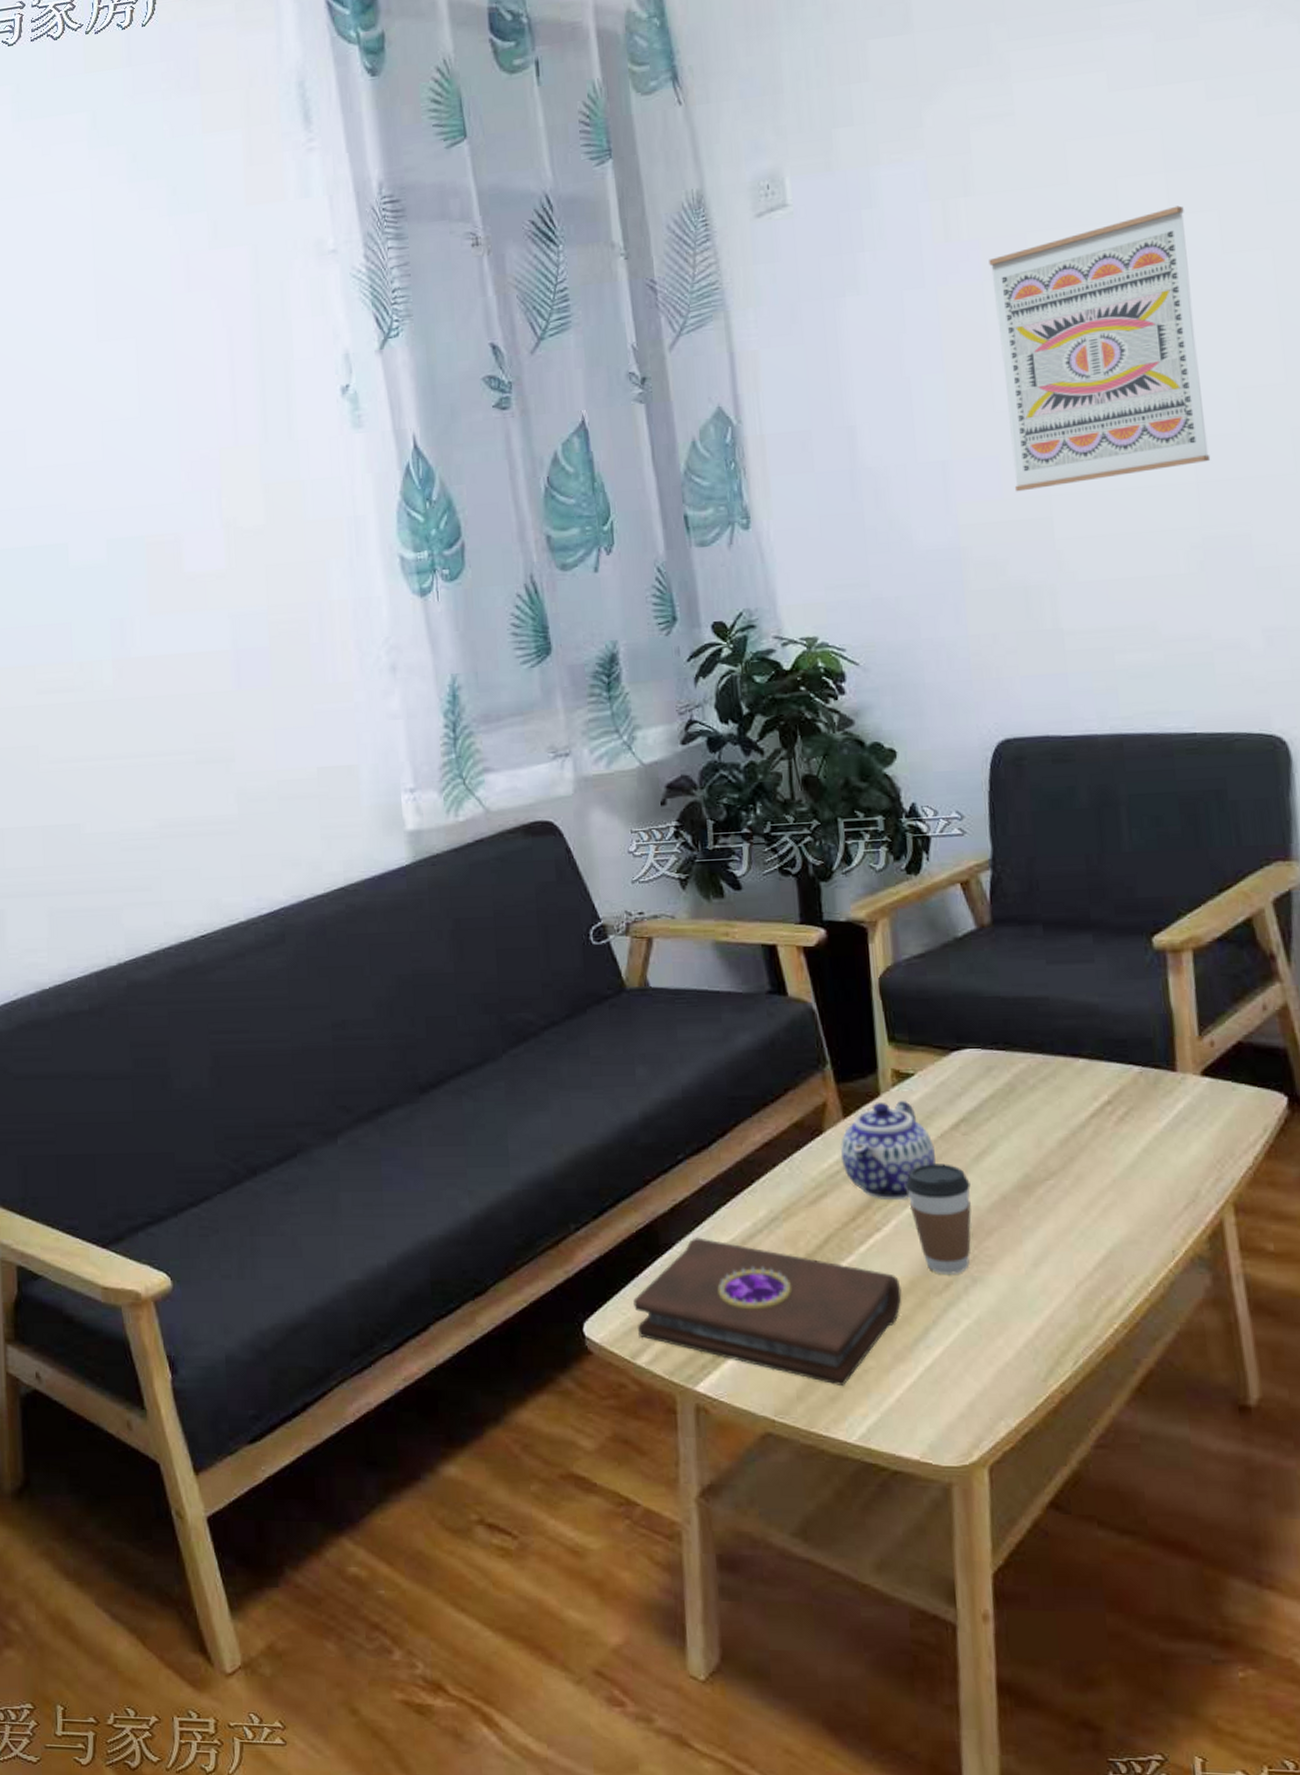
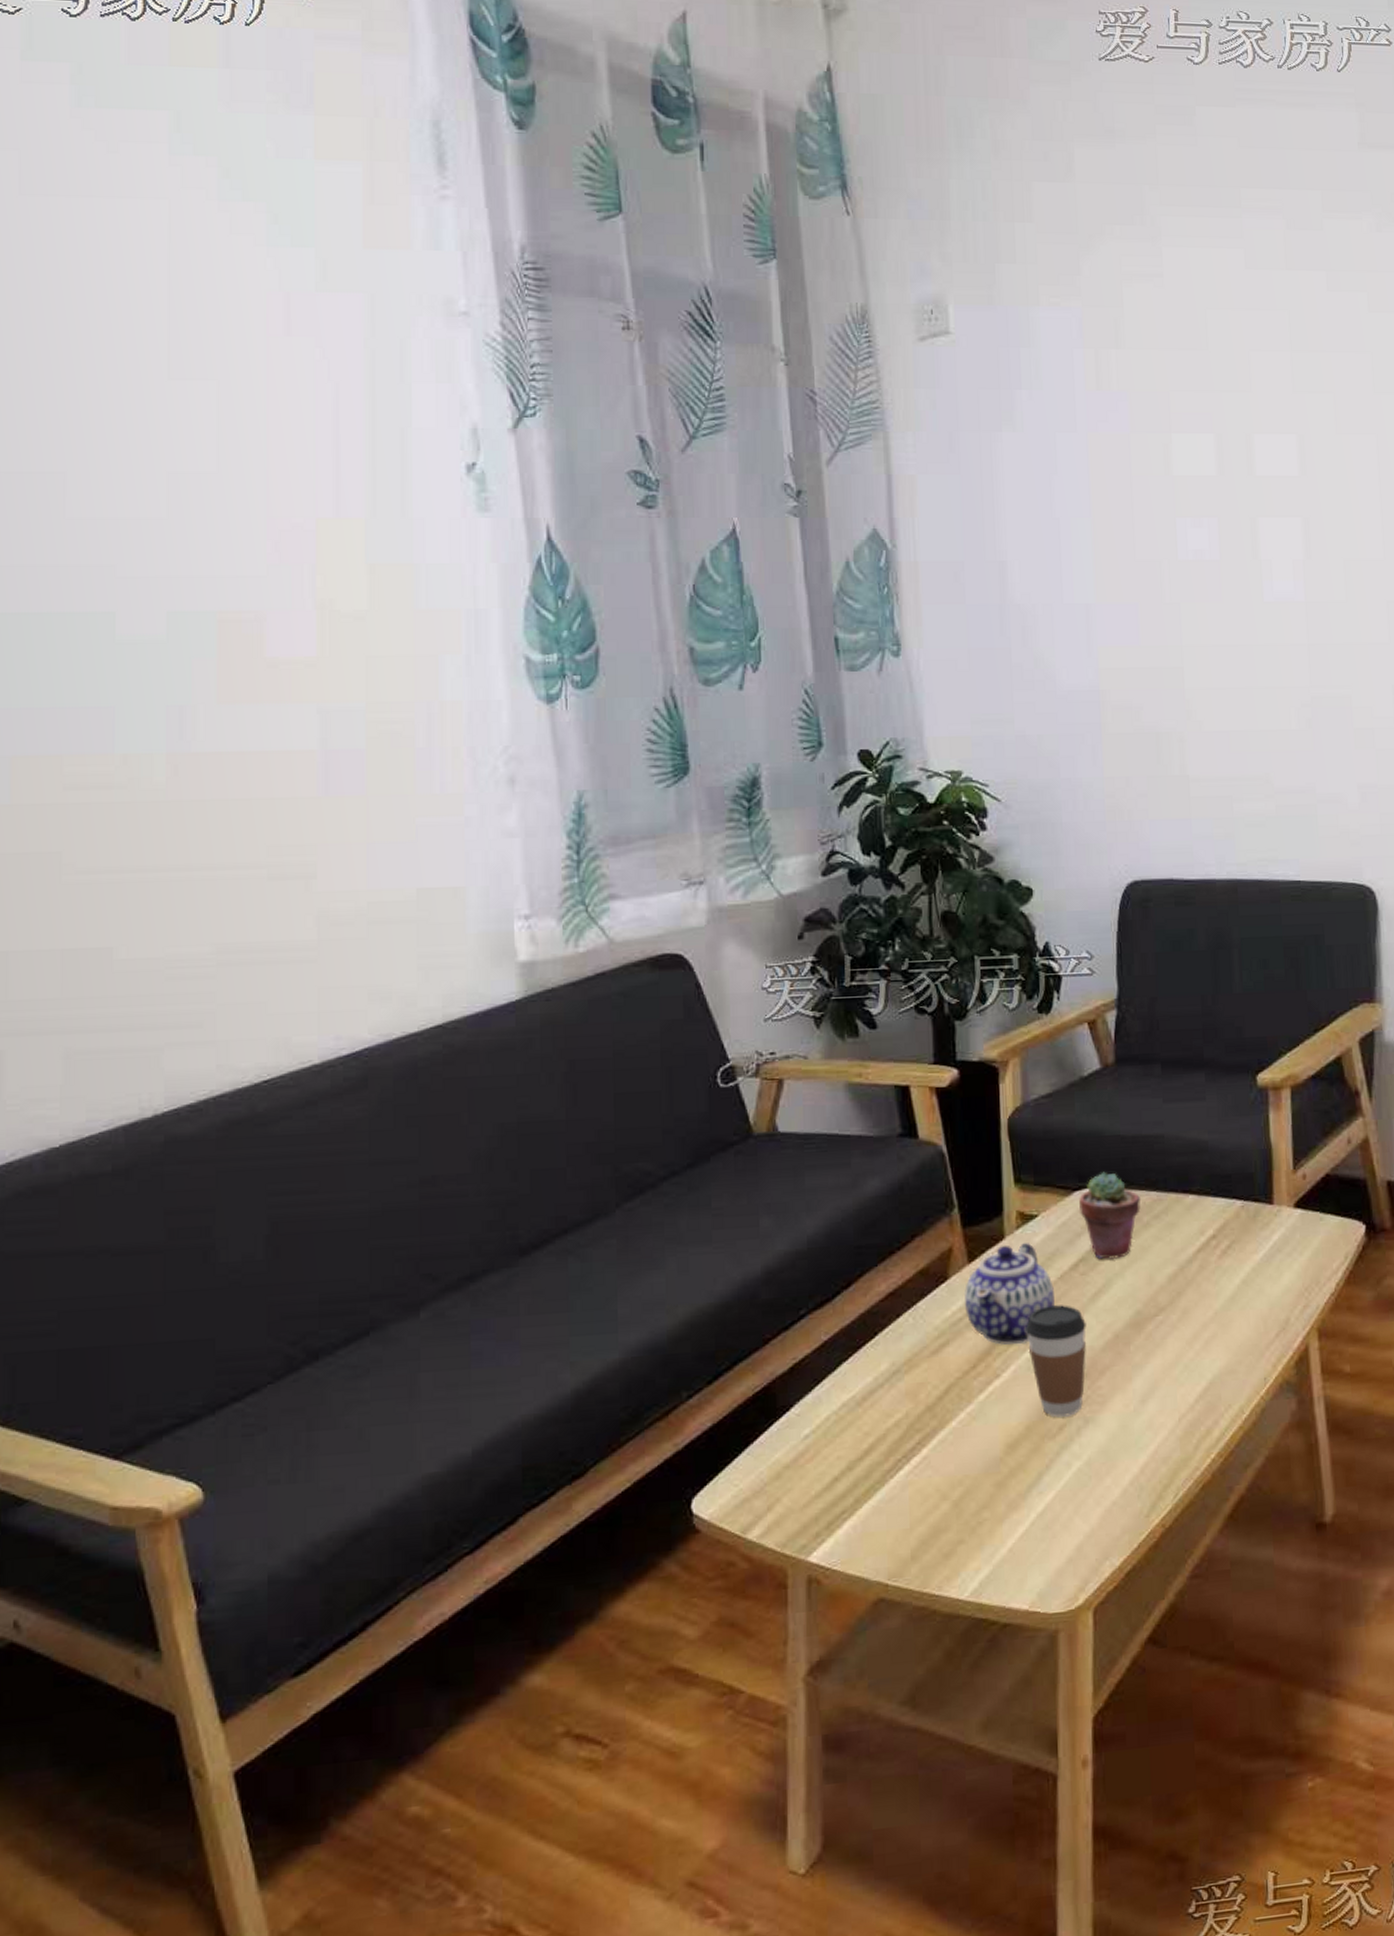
book: present [633,1237,902,1387] -> none [747,1397,1018,1542]
potted succulent: none [958,1032,1026,1121] -> present [1079,1171,1141,1260]
wall art: present [989,205,1211,492] -> none [1135,384,1320,640]

